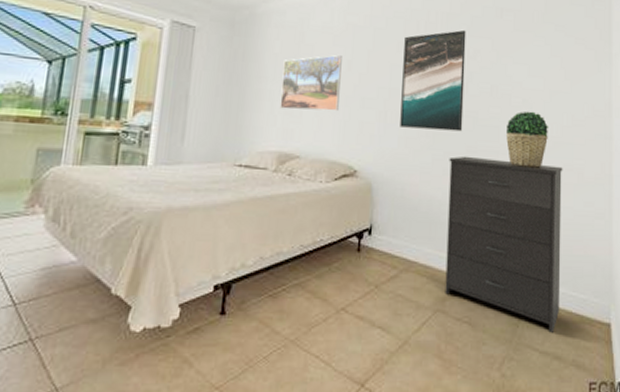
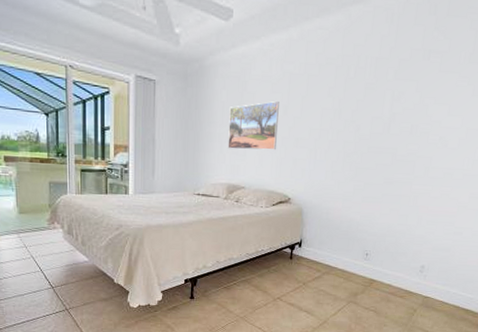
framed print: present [400,30,466,132] -> none [328,73,393,166]
dresser: present [445,156,563,333] -> none [357,186,469,320]
potted plant: present [506,111,549,168] -> none [420,147,461,196]

